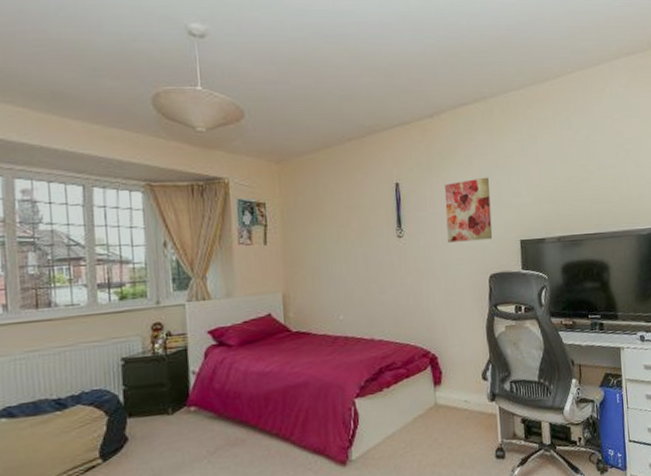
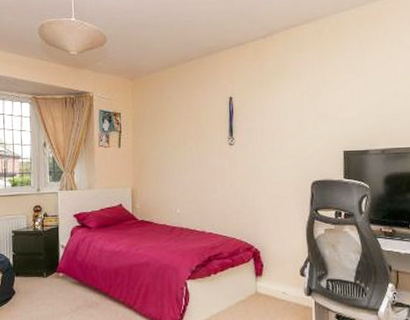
wall art: present [444,177,493,243] -> none [273,92,317,151]

